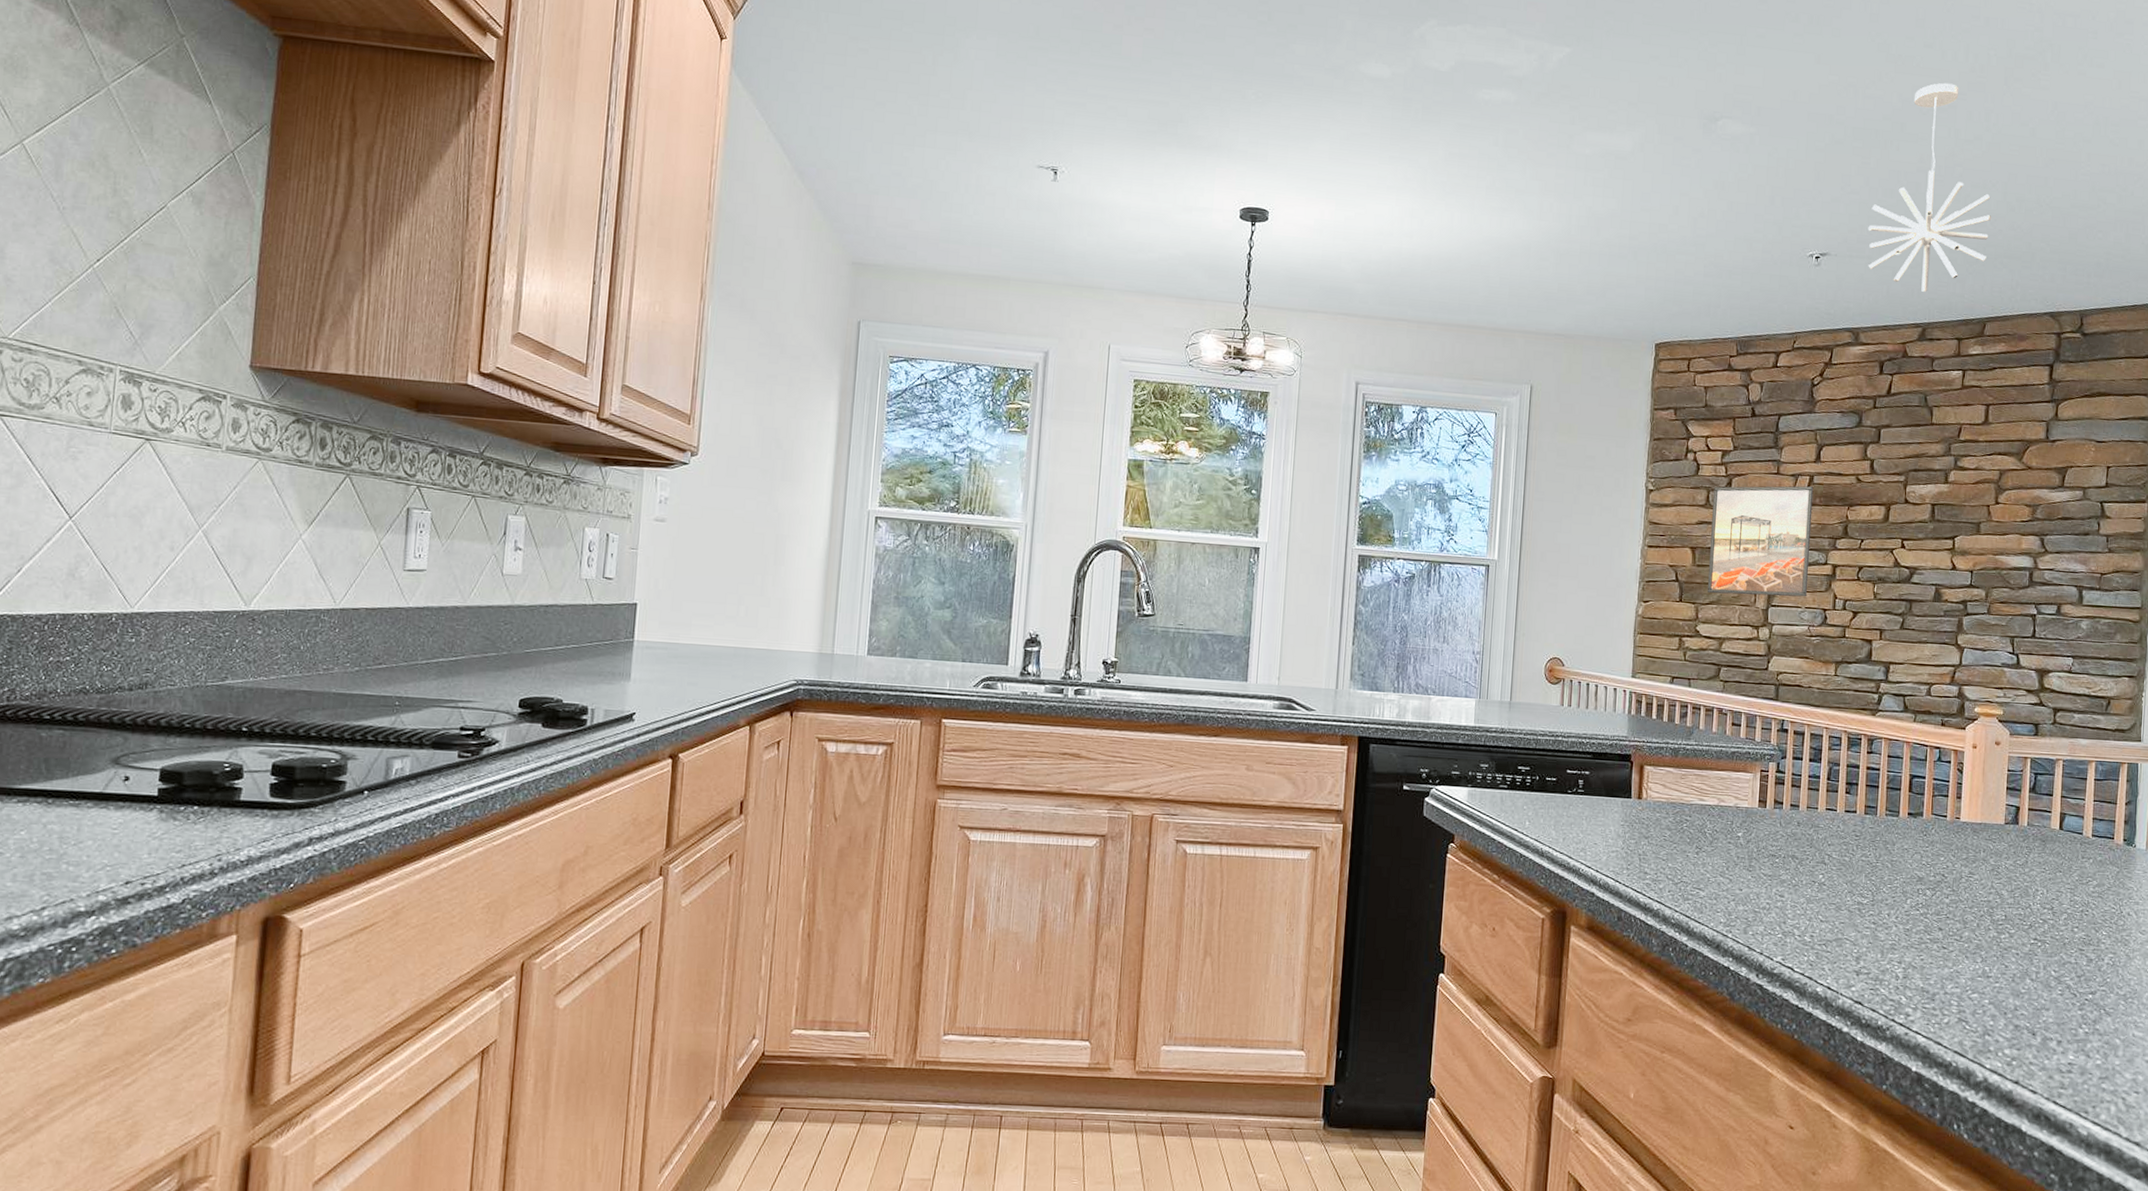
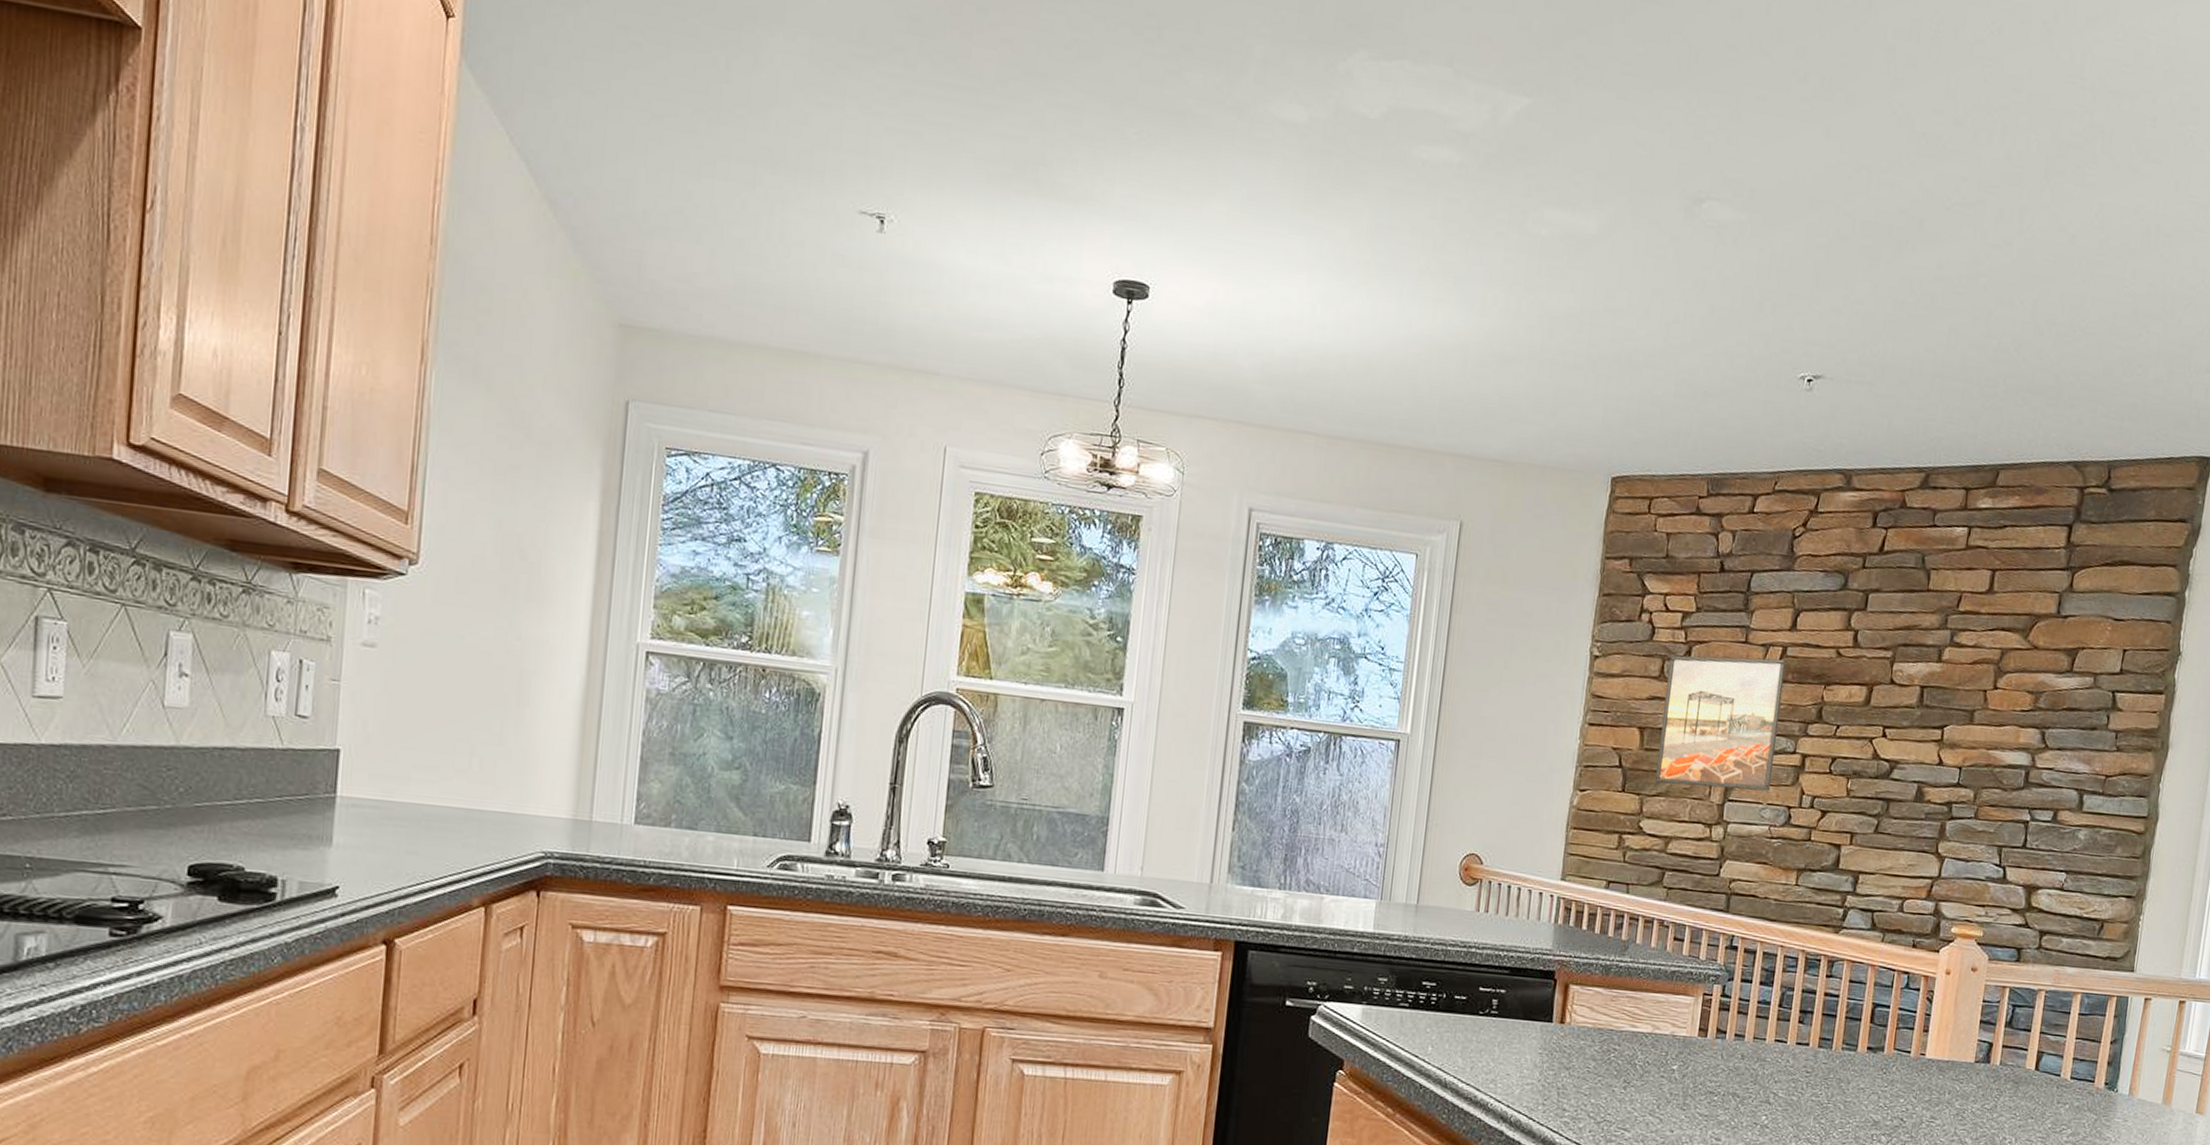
pendant light: present [1868,83,1992,292] -> none [1868,171,2017,430]

